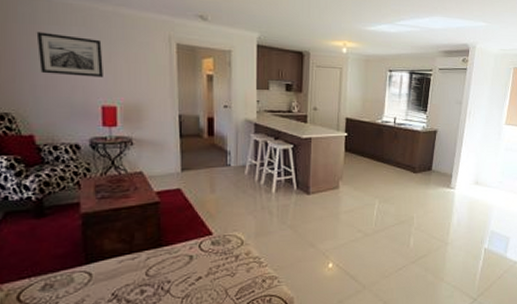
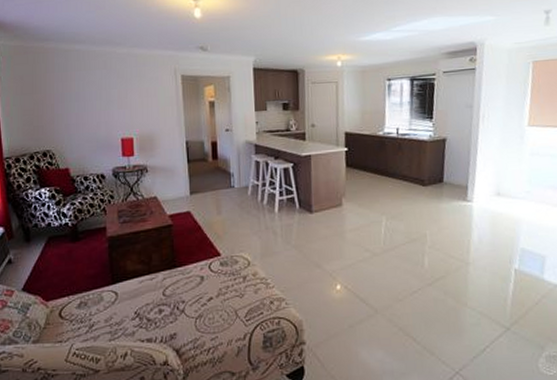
wall art: present [36,32,103,77] -> none [69,78,121,114]

